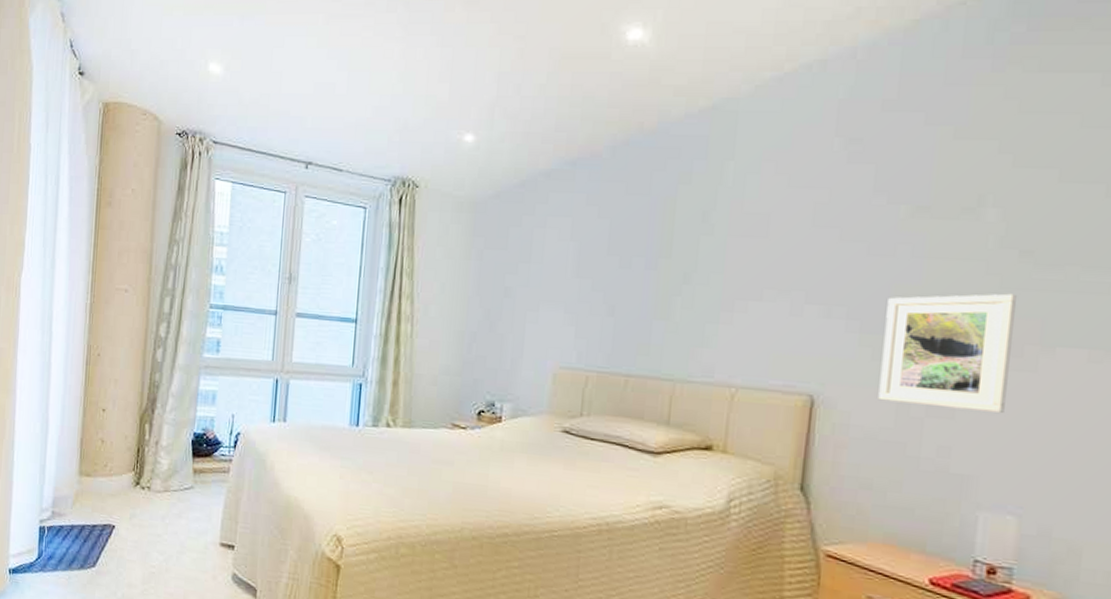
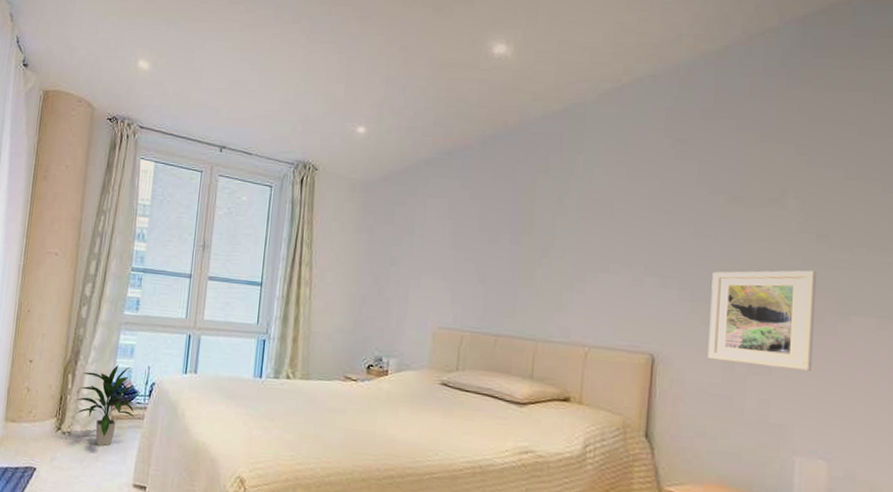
indoor plant: none [155,412,219,502] -> present [76,364,135,446]

